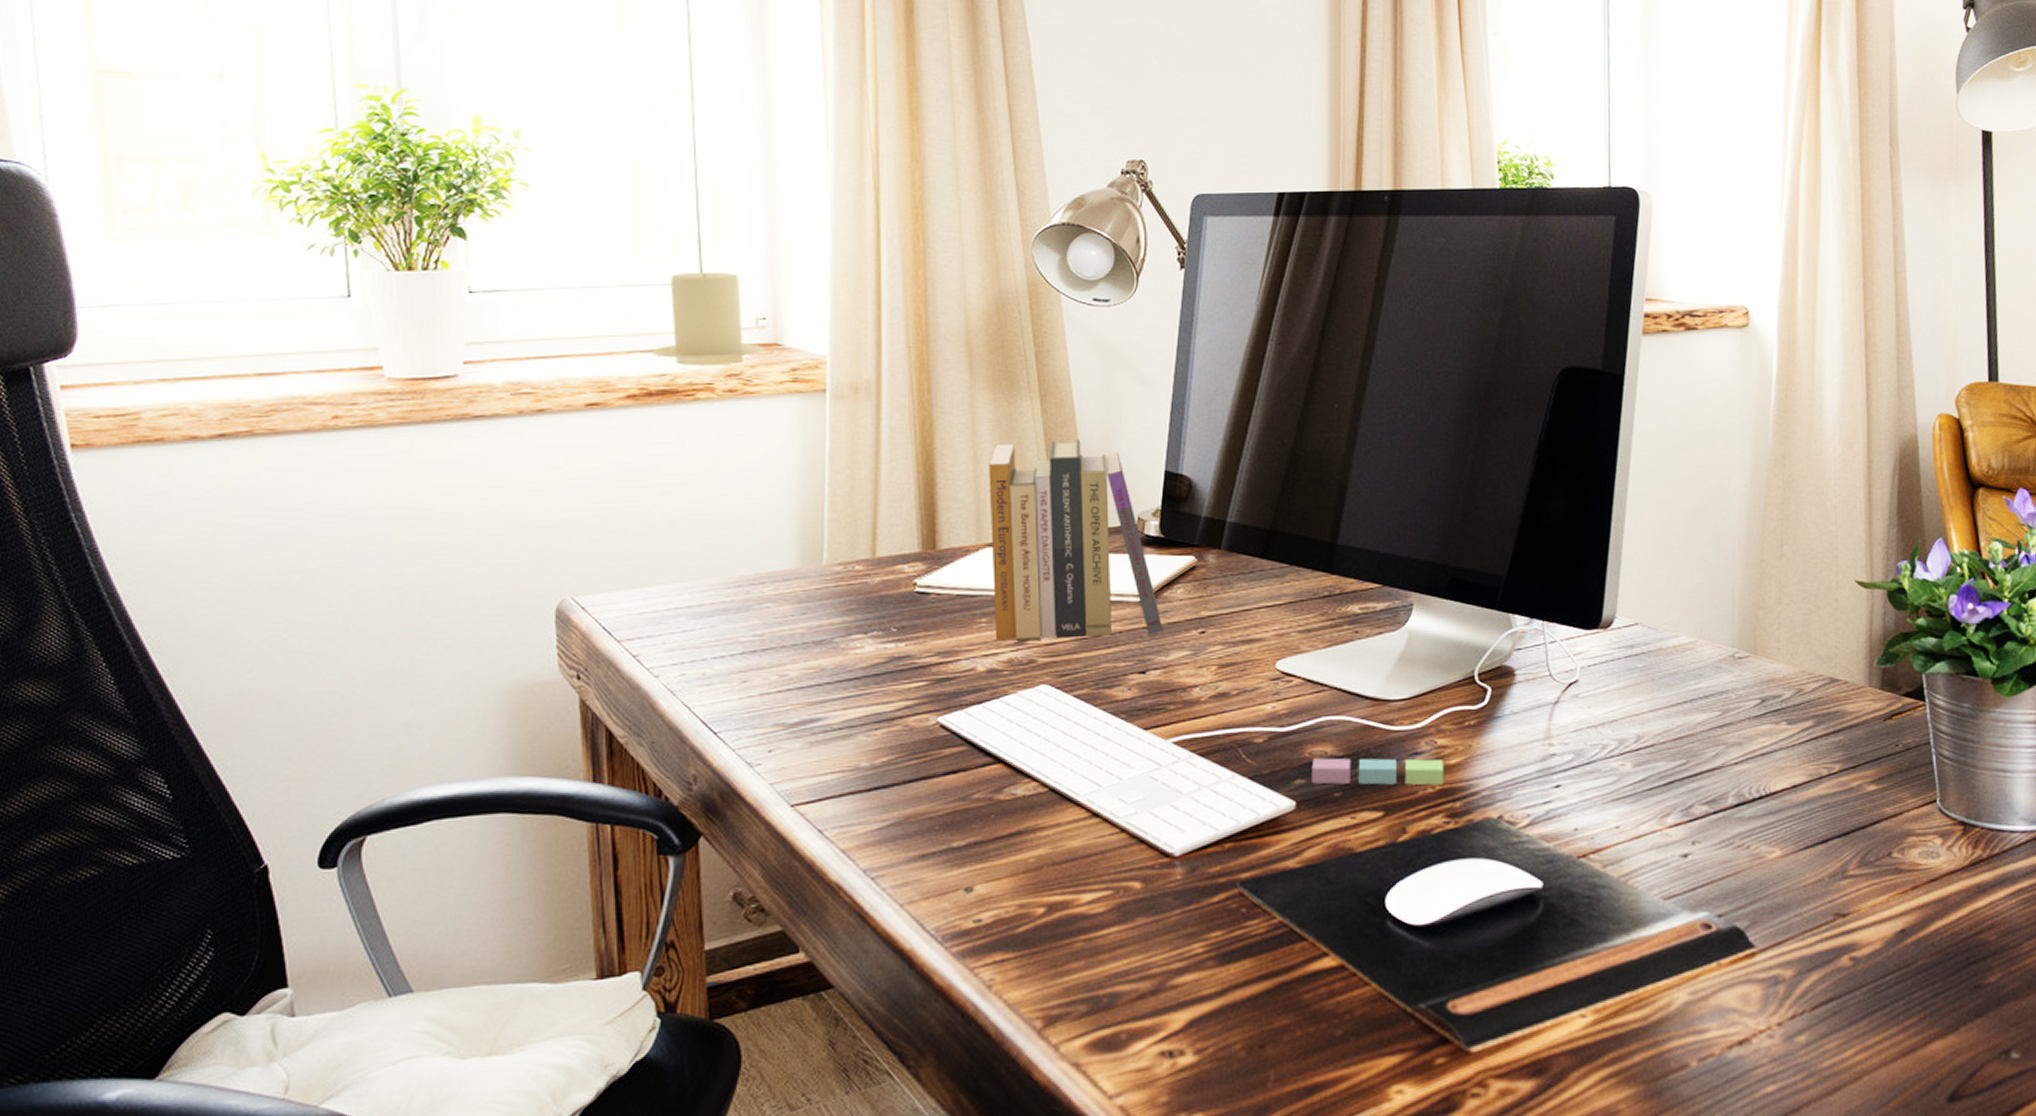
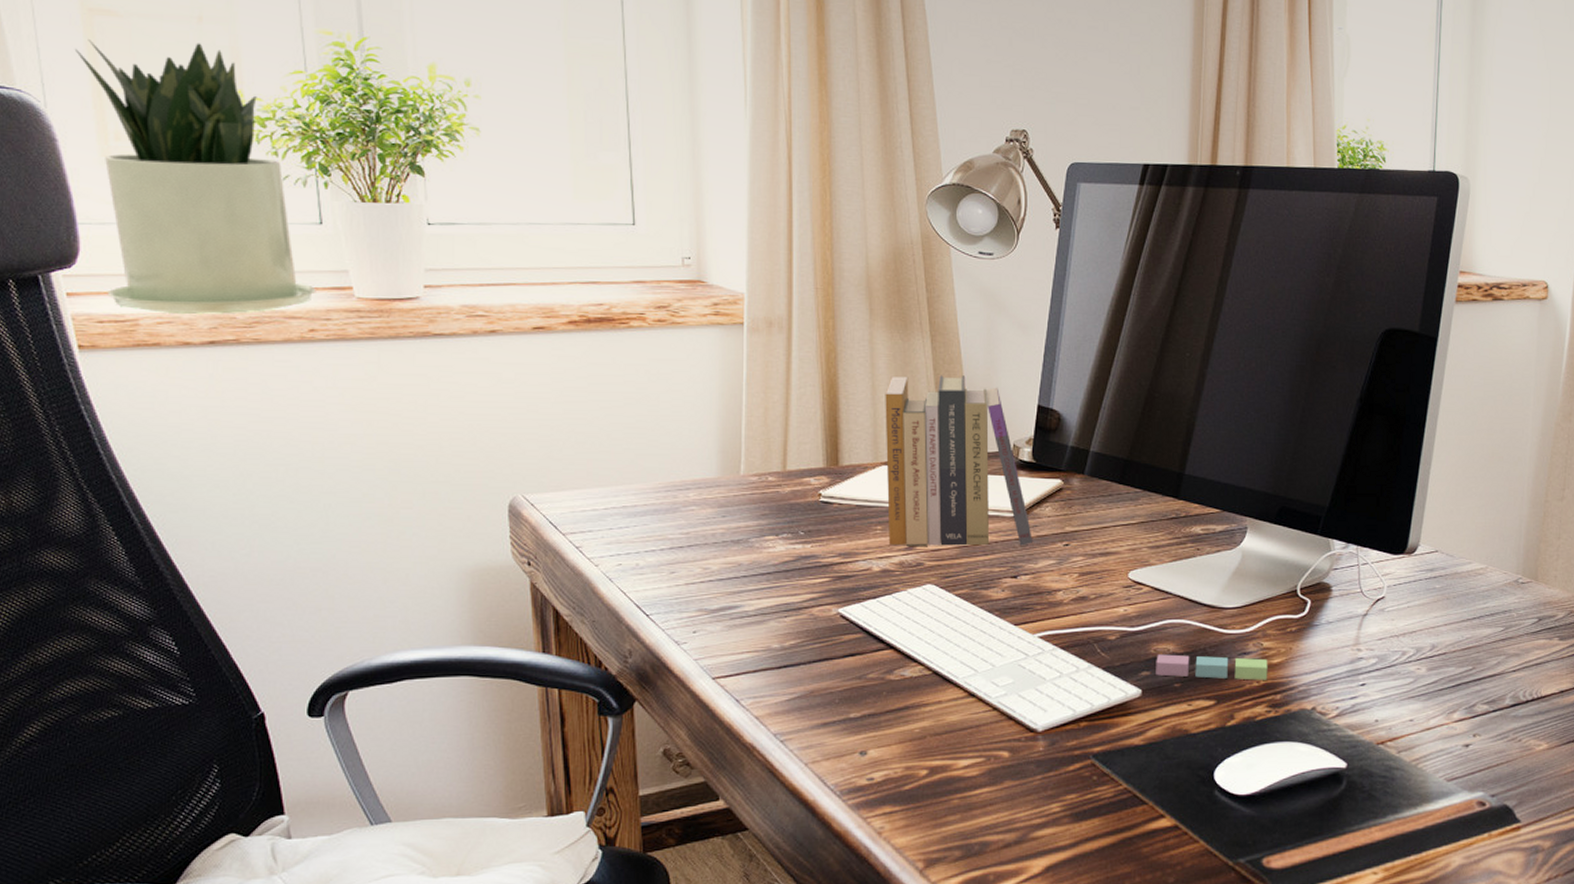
planter: none [82,103,342,404] -> present [76,40,316,314]
candle: present [652,272,765,366] -> none [590,214,690,298]

